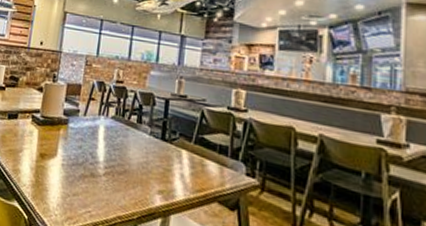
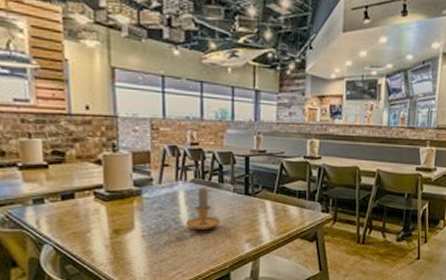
candle: none [101,125,135,171] -> present [185,187,221,231]

